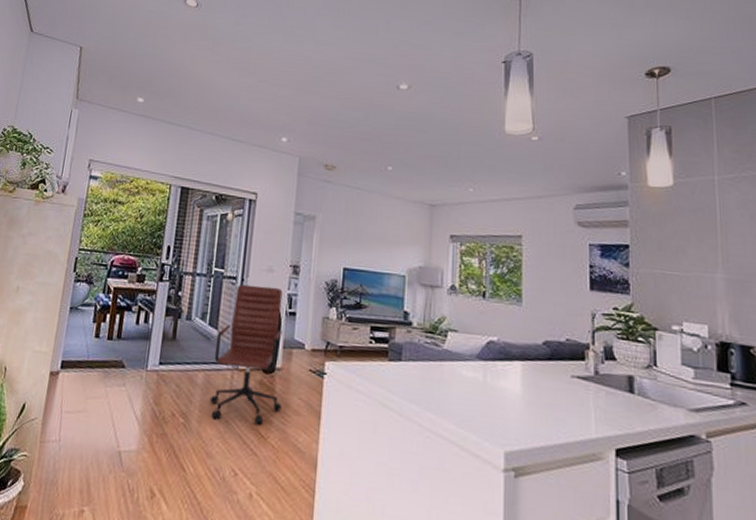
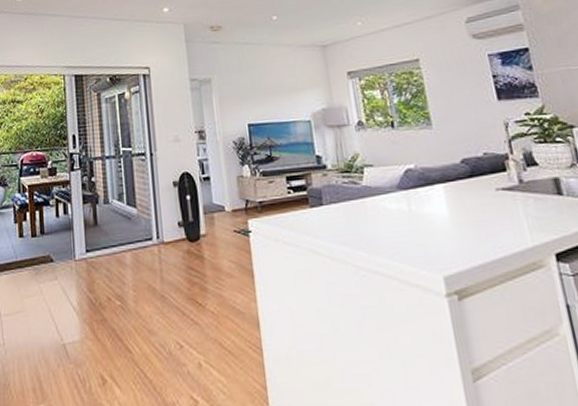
chair: present [209,284,283,425] -> none [136,155,214,297]

